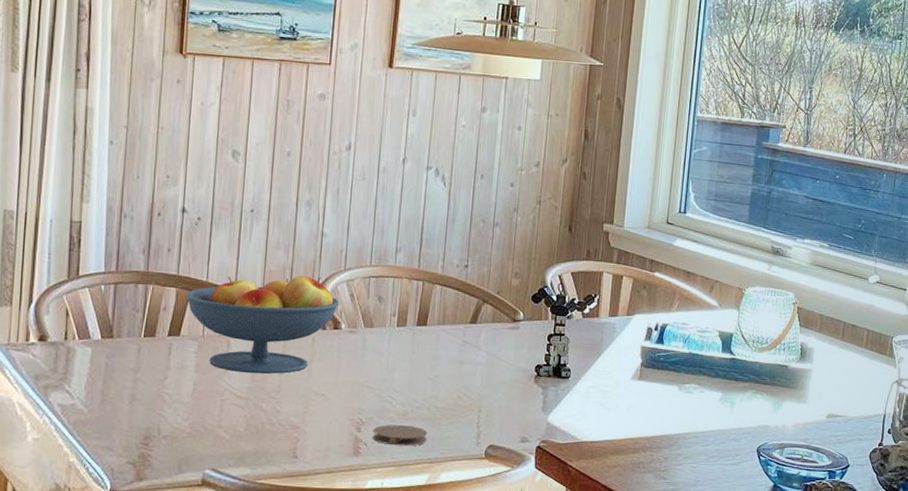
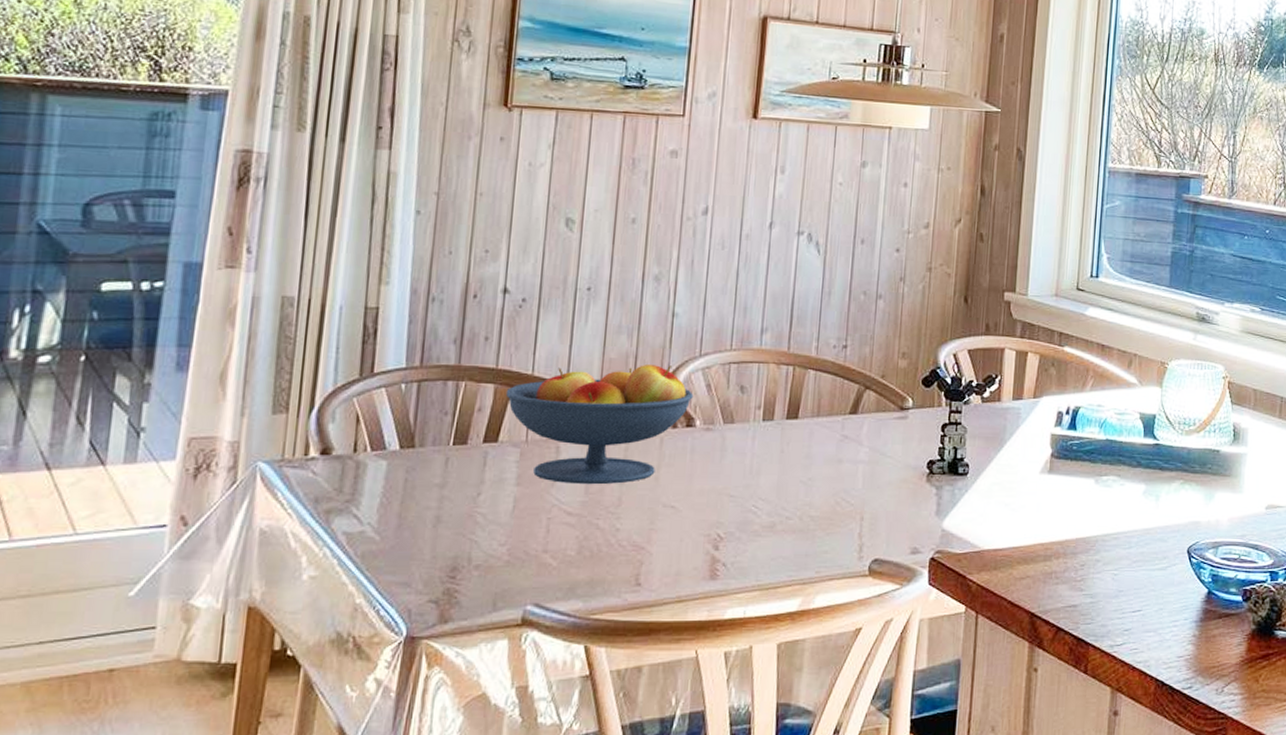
coaster: present [372,425,428,446] -> none [732,540,800,565]

